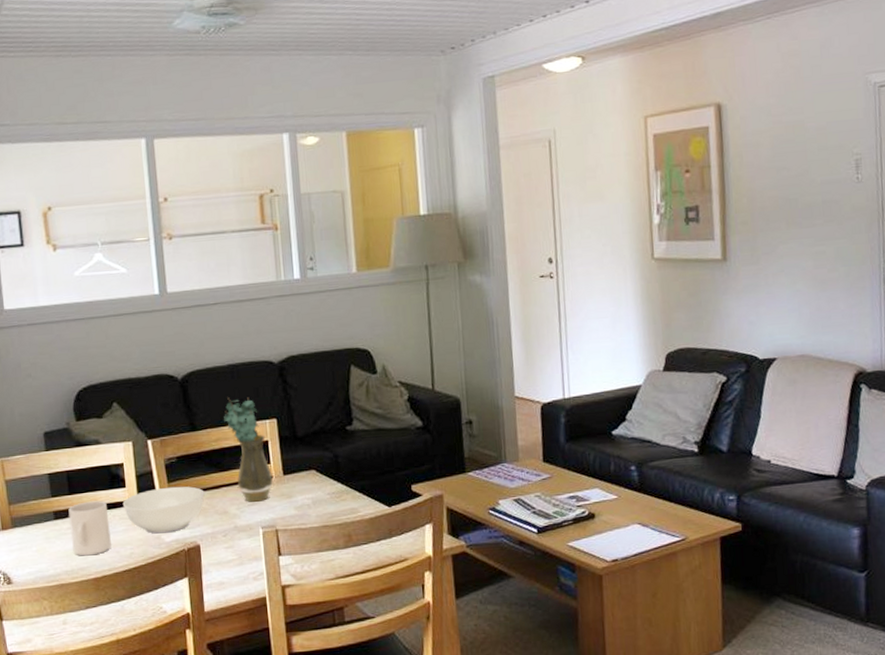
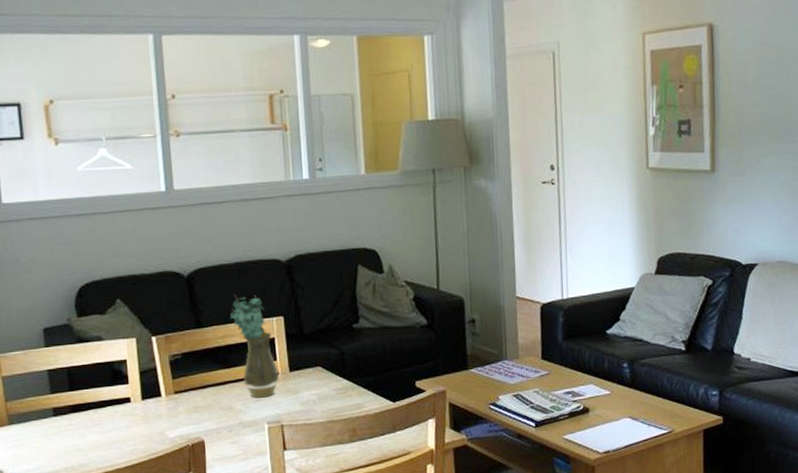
cup: present [68,500,111,556] -> none [68,397,113,453]
bowl: present [122,486,205,534] -> none [125,382,210,430]

